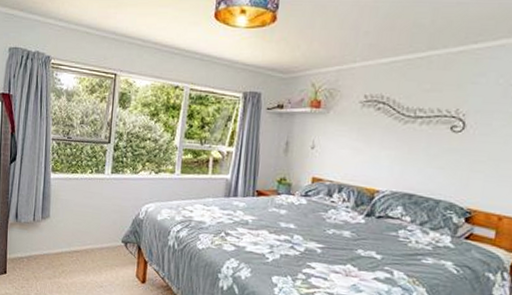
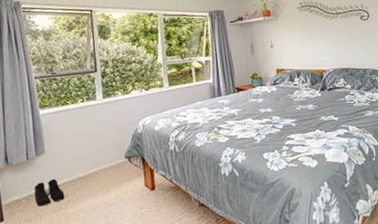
boots: none [34,245,61,270] -> present [34,178,65,207]

